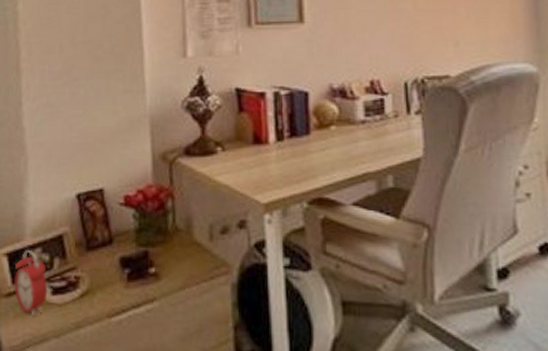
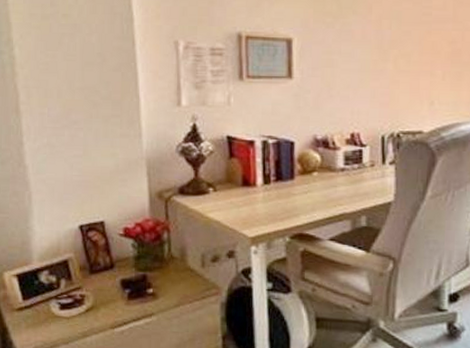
alarm clock: present [14,250,48,316] -> none [24,272,56,327]

